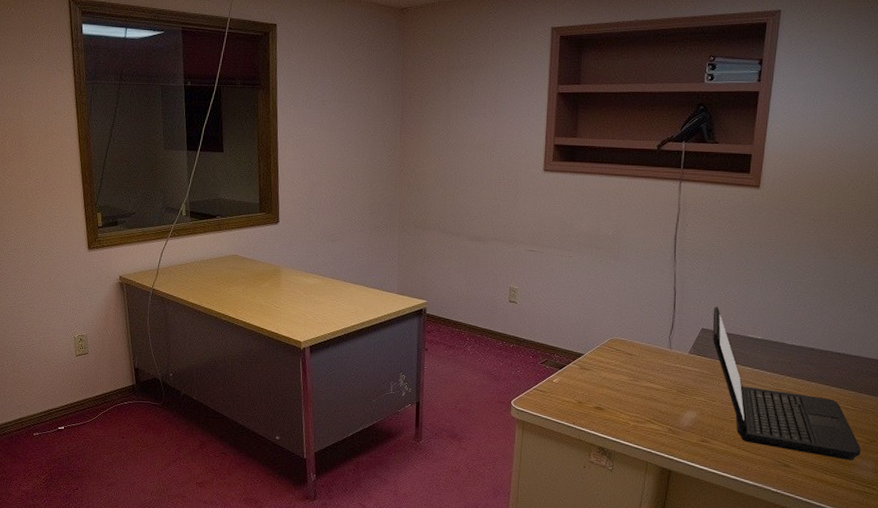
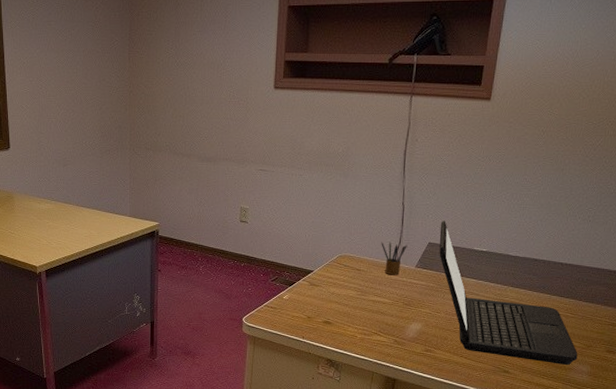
pencil box: none [653,326,680,361] -> present [381,242,407,276]

